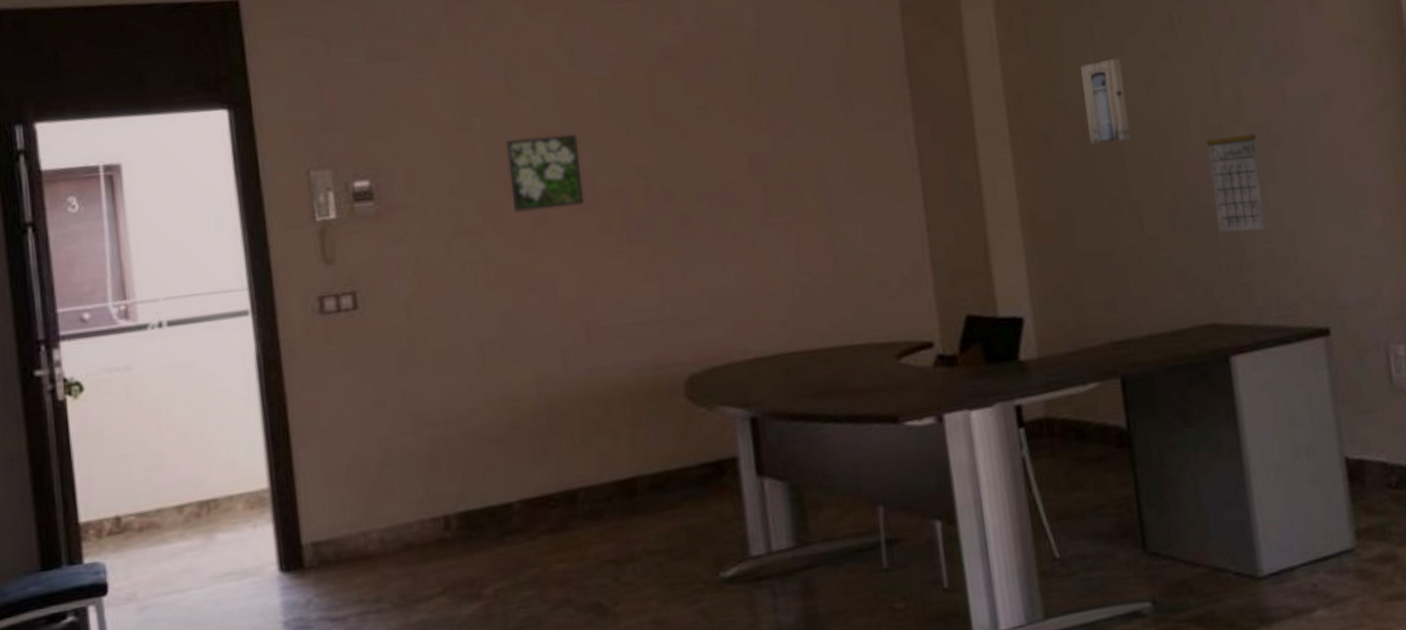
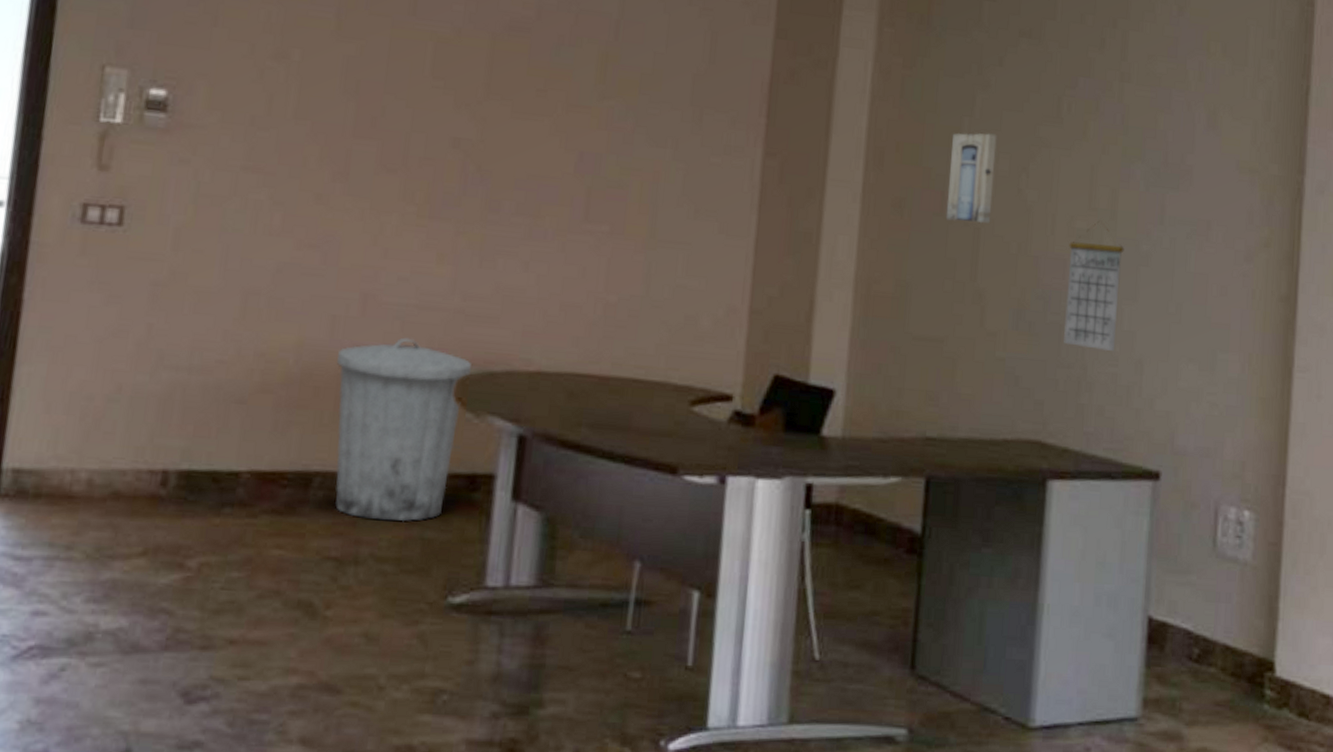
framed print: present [506,134,585,212] -> none [315,80,401,167]
trash can: none [574,353,697,520] -> present [335,337,471,522]

